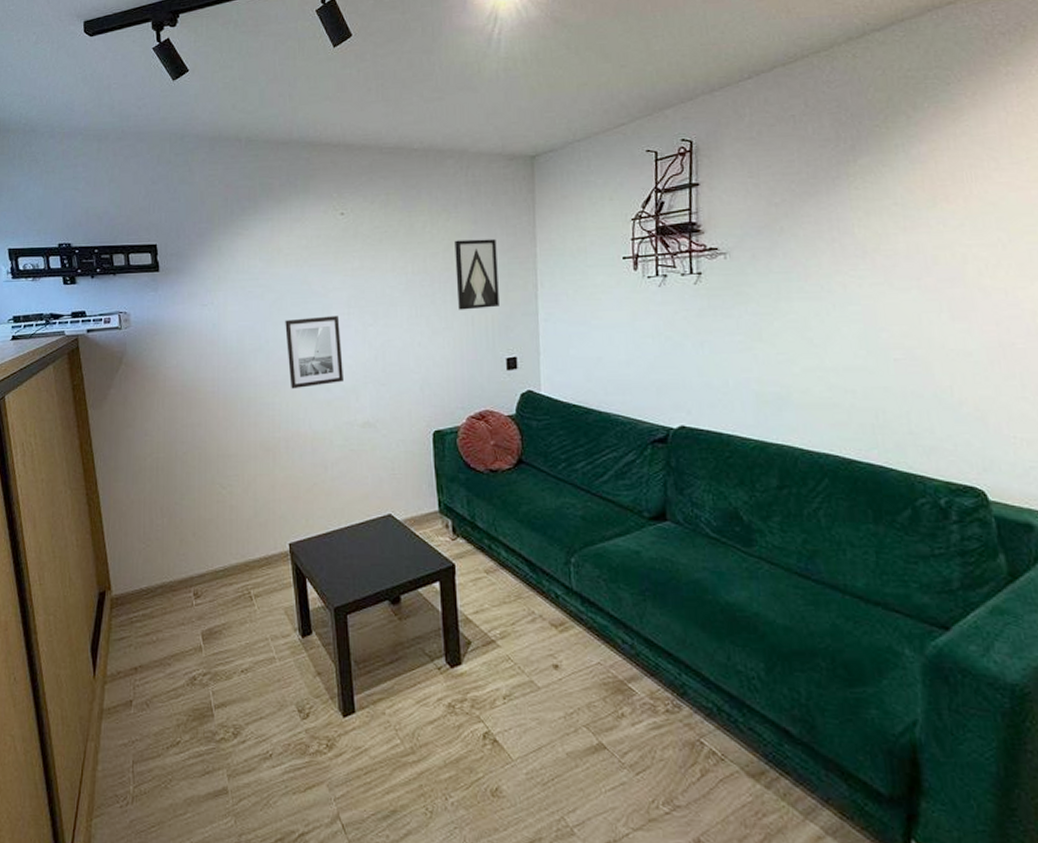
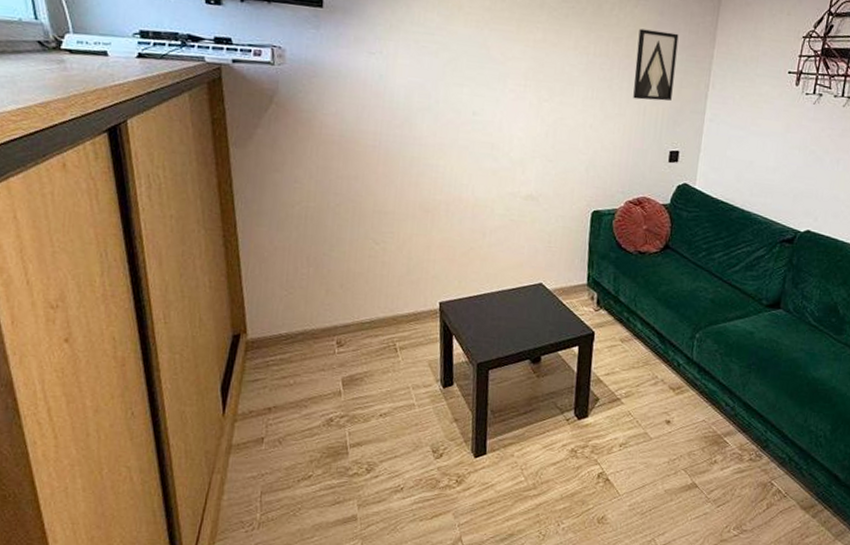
wall art: present [285,315,343,389] -> none [457,82,515,154]

